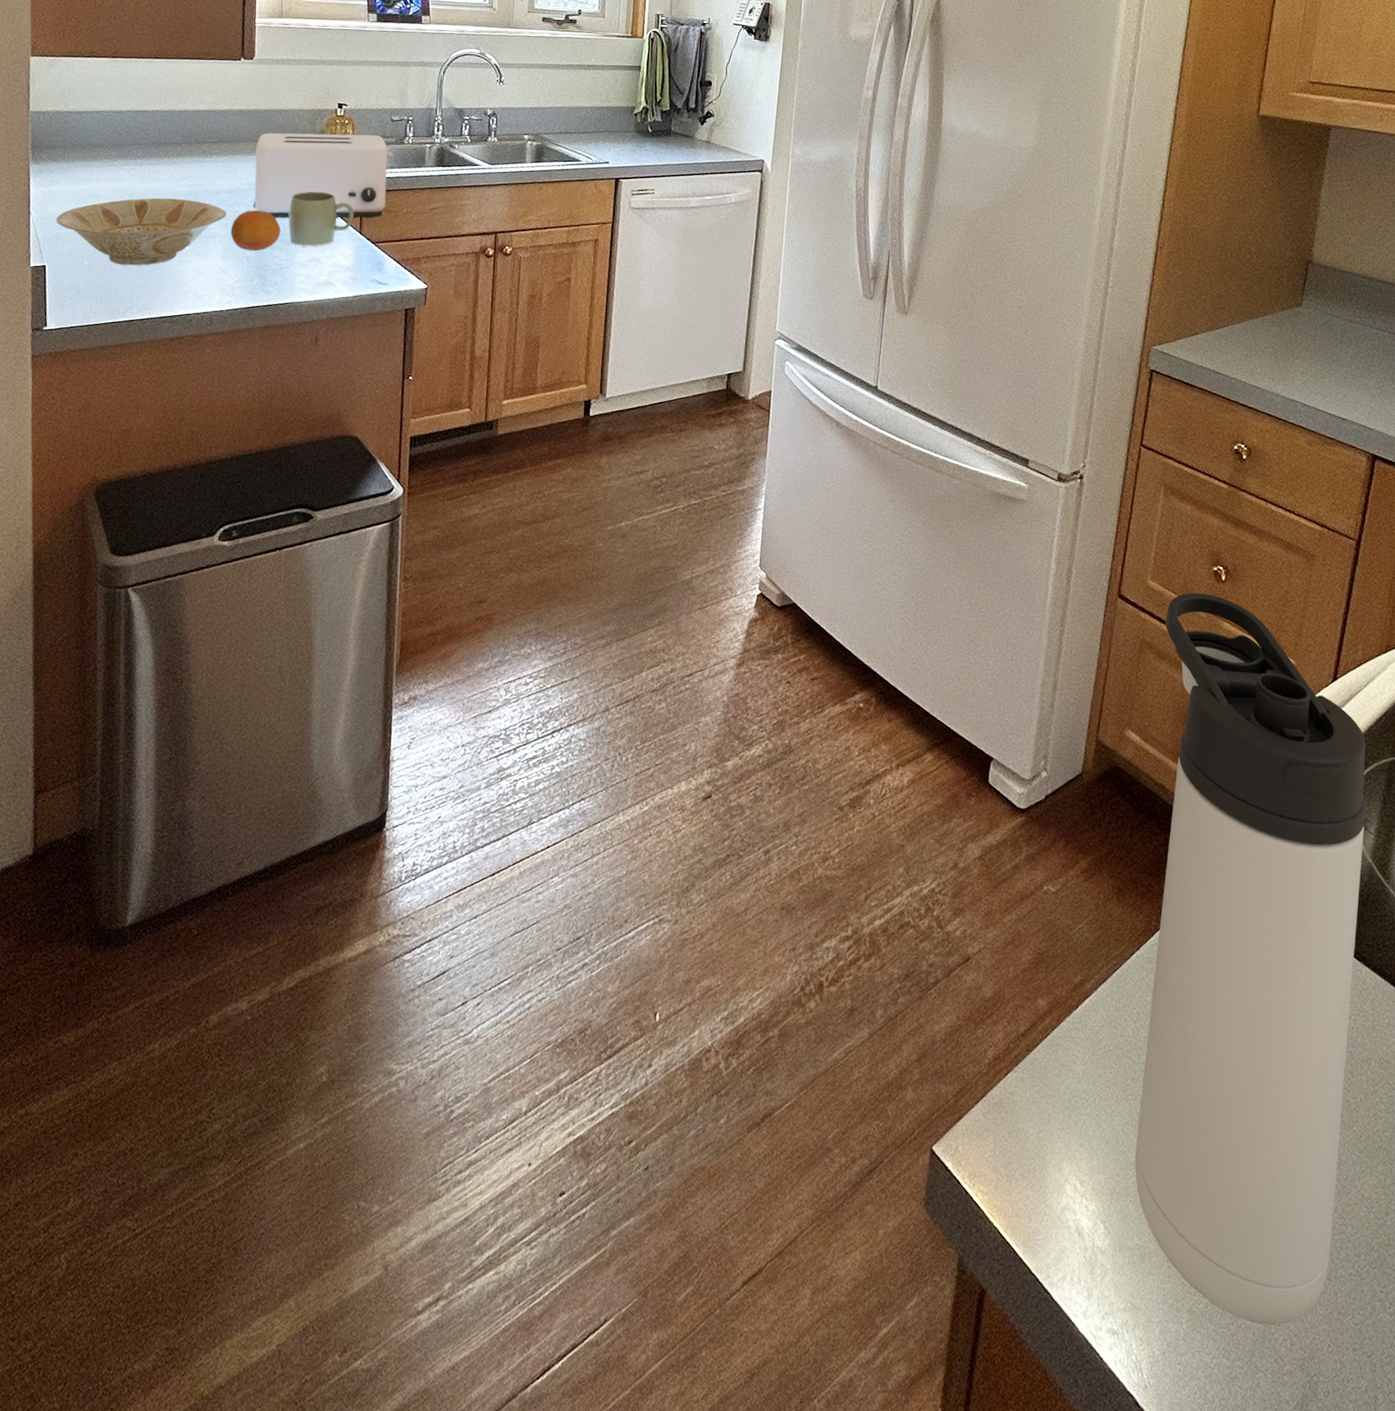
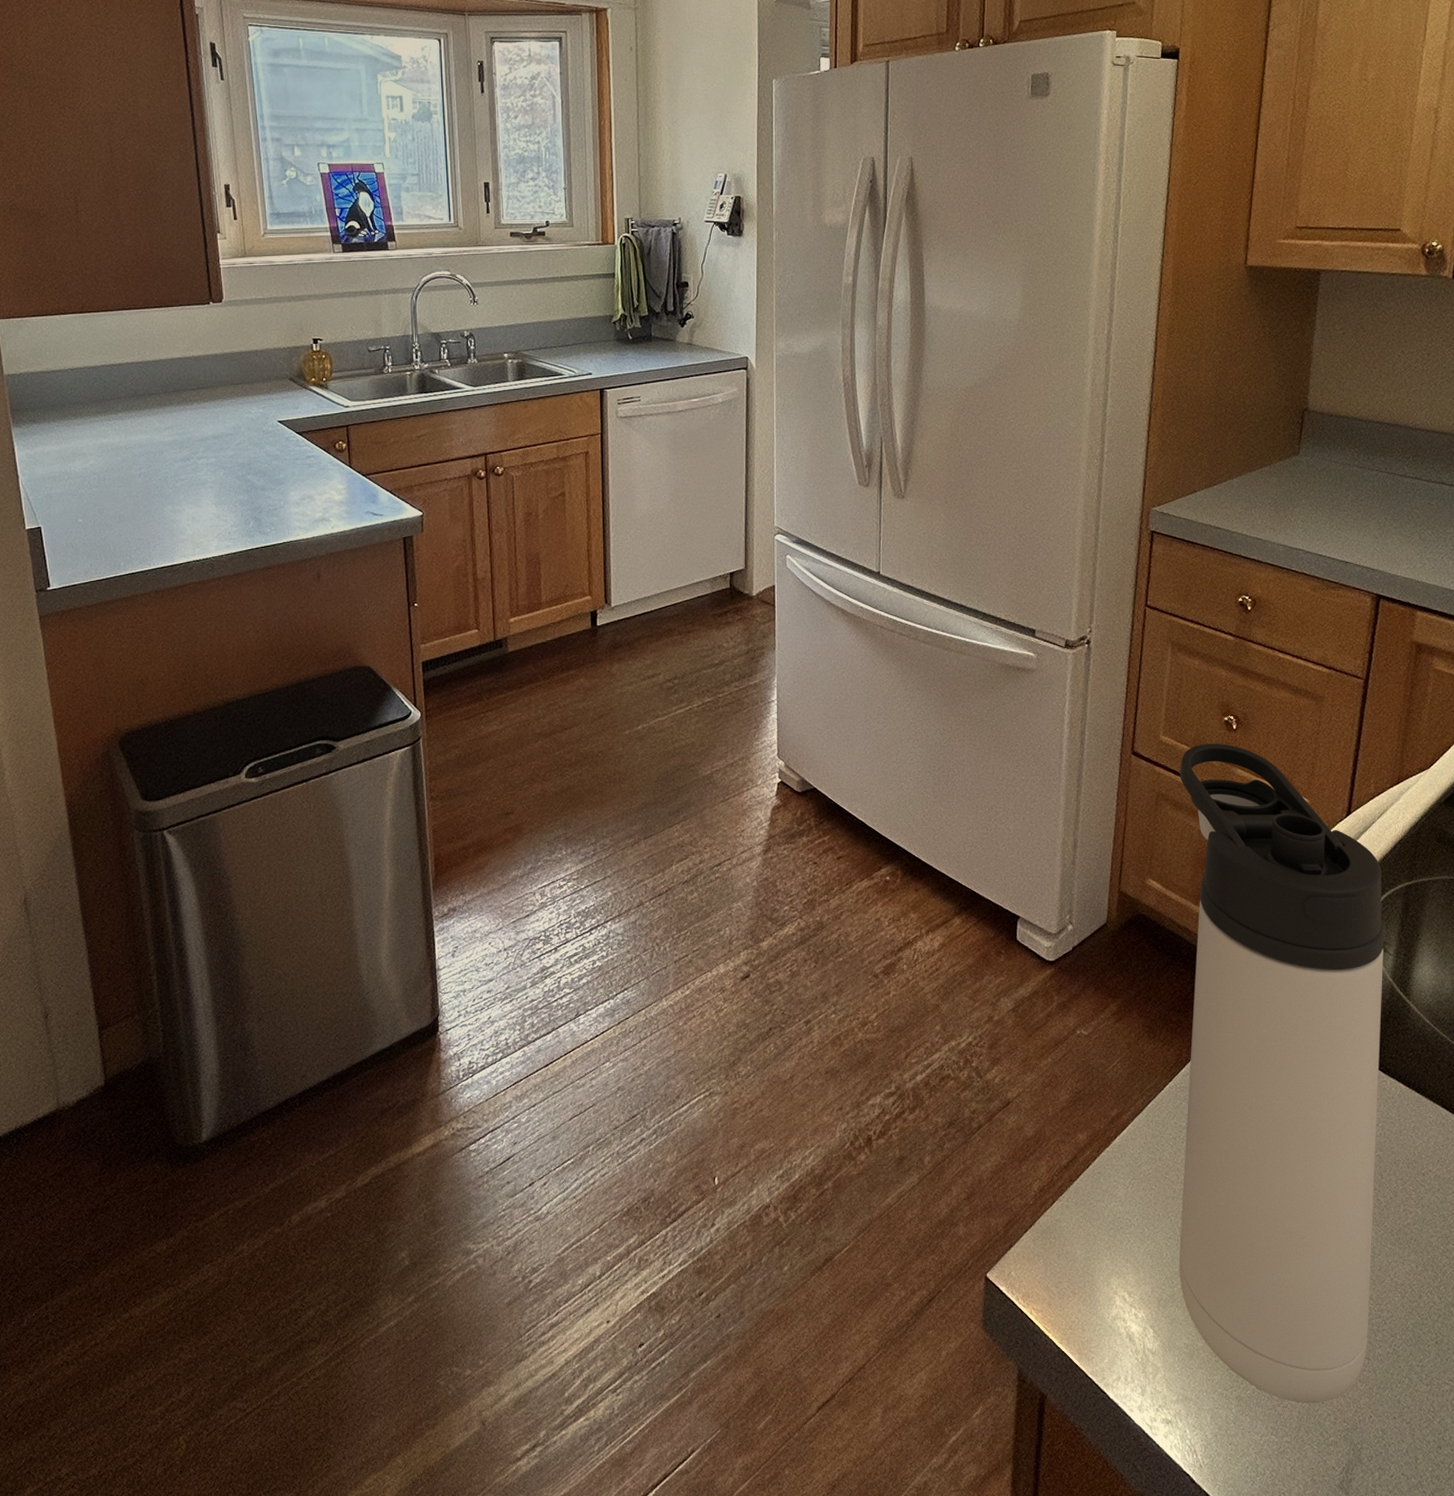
bowl: present [56,197,228,266] -> none [45,448,215,519]
fruit: present [230,210,281,252] -> none [220,453,270,495]
toaster: present [253,132,394,219] -> none [235,368,375,460]
mug: present [288,191,354,247] -> none [276,429,342,485]

